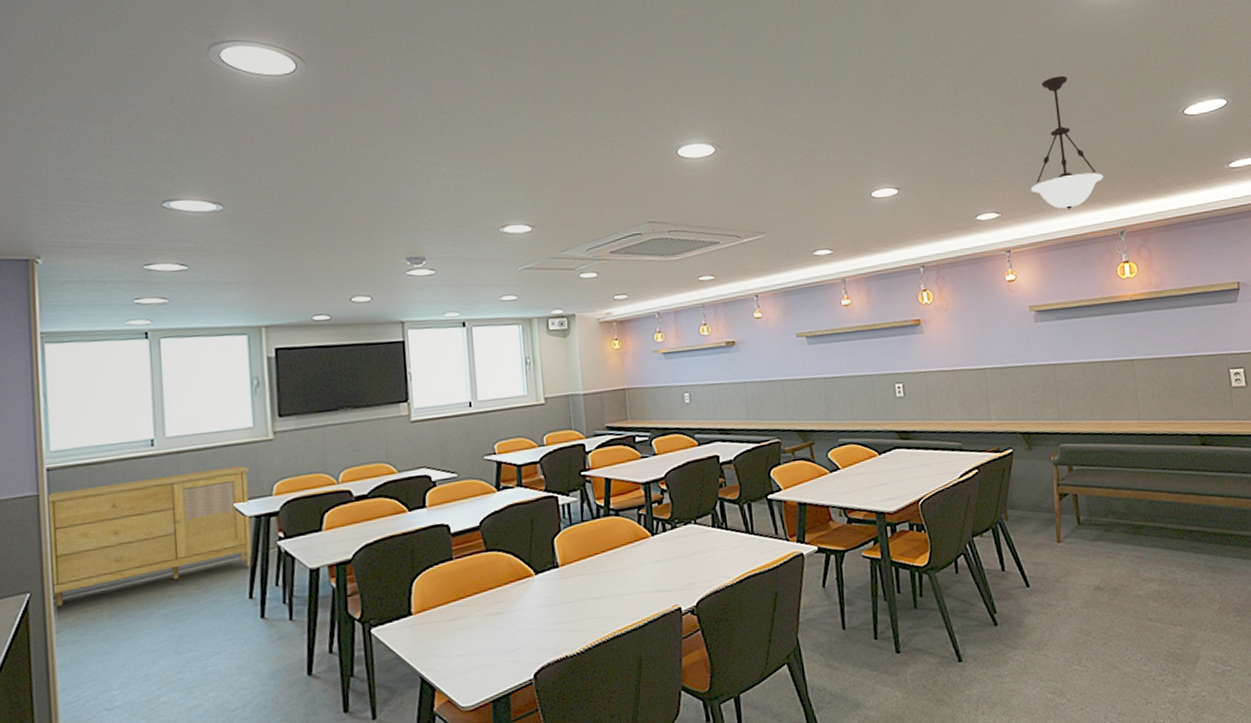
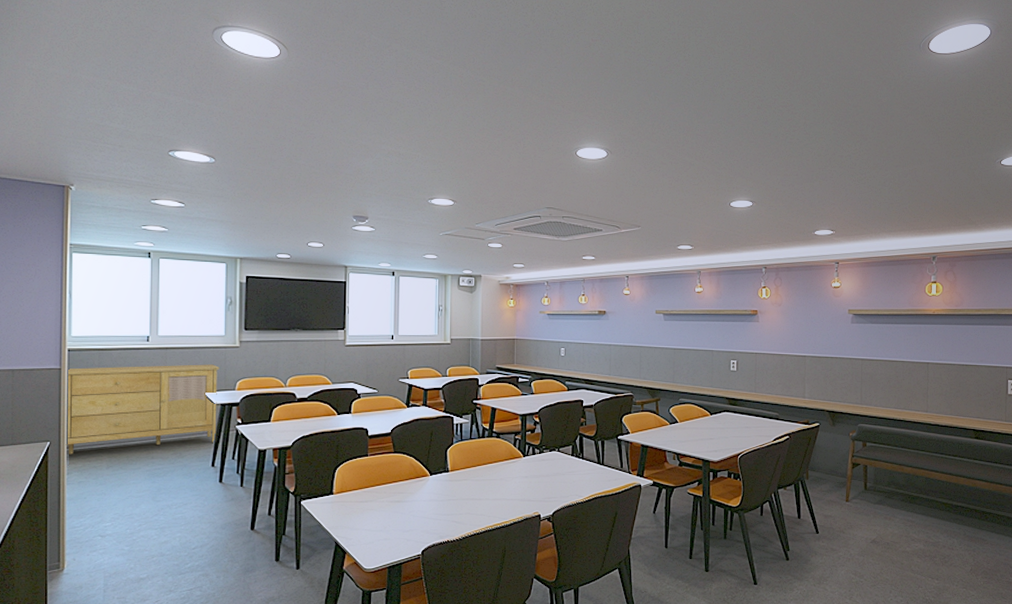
pendant light: present [1031,75,1104,209] -> none [863,121,925,234]

